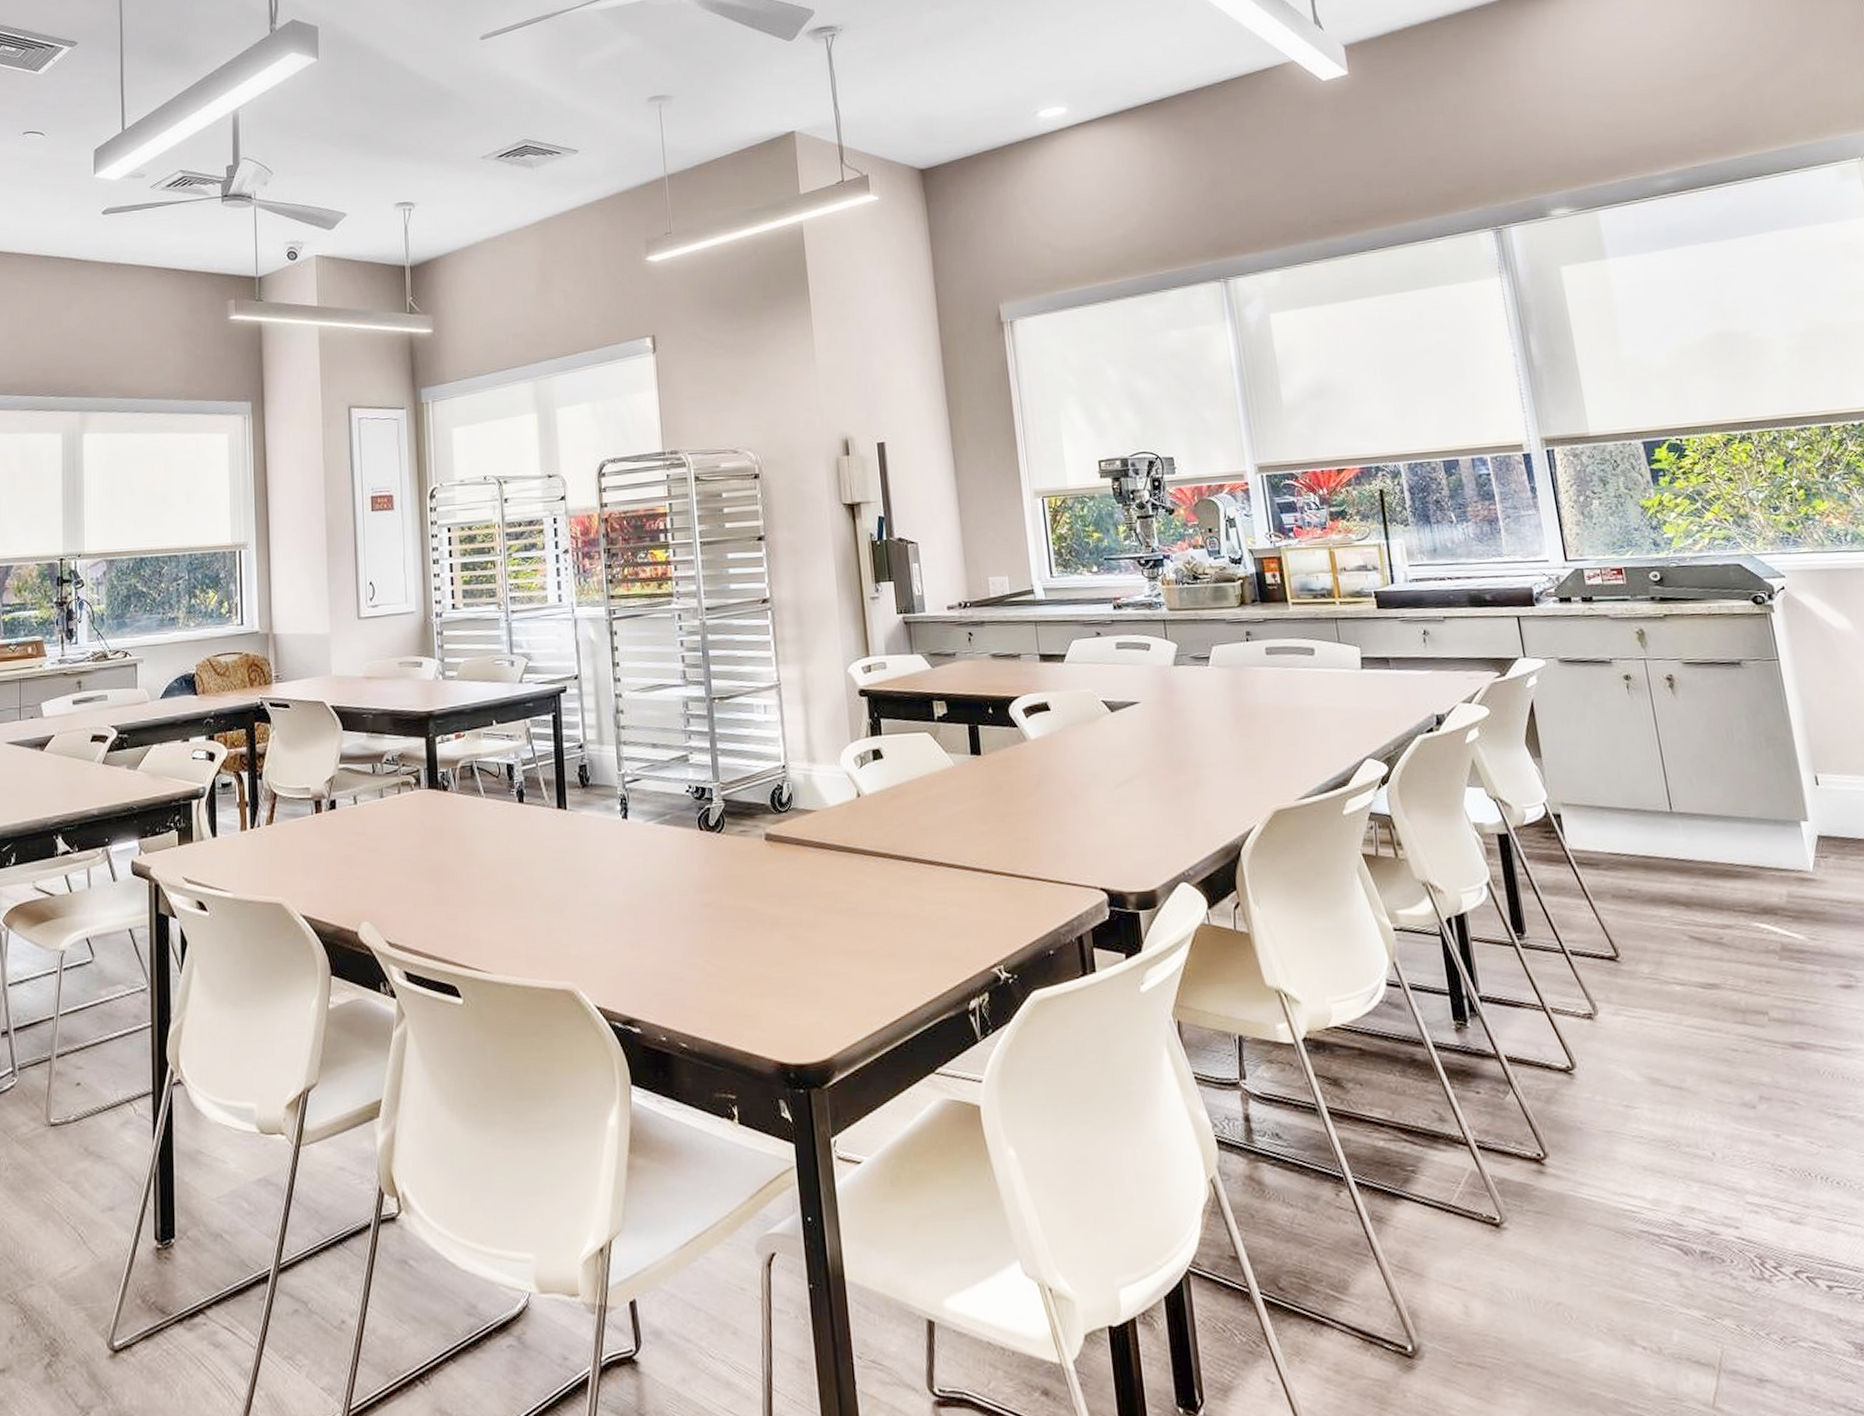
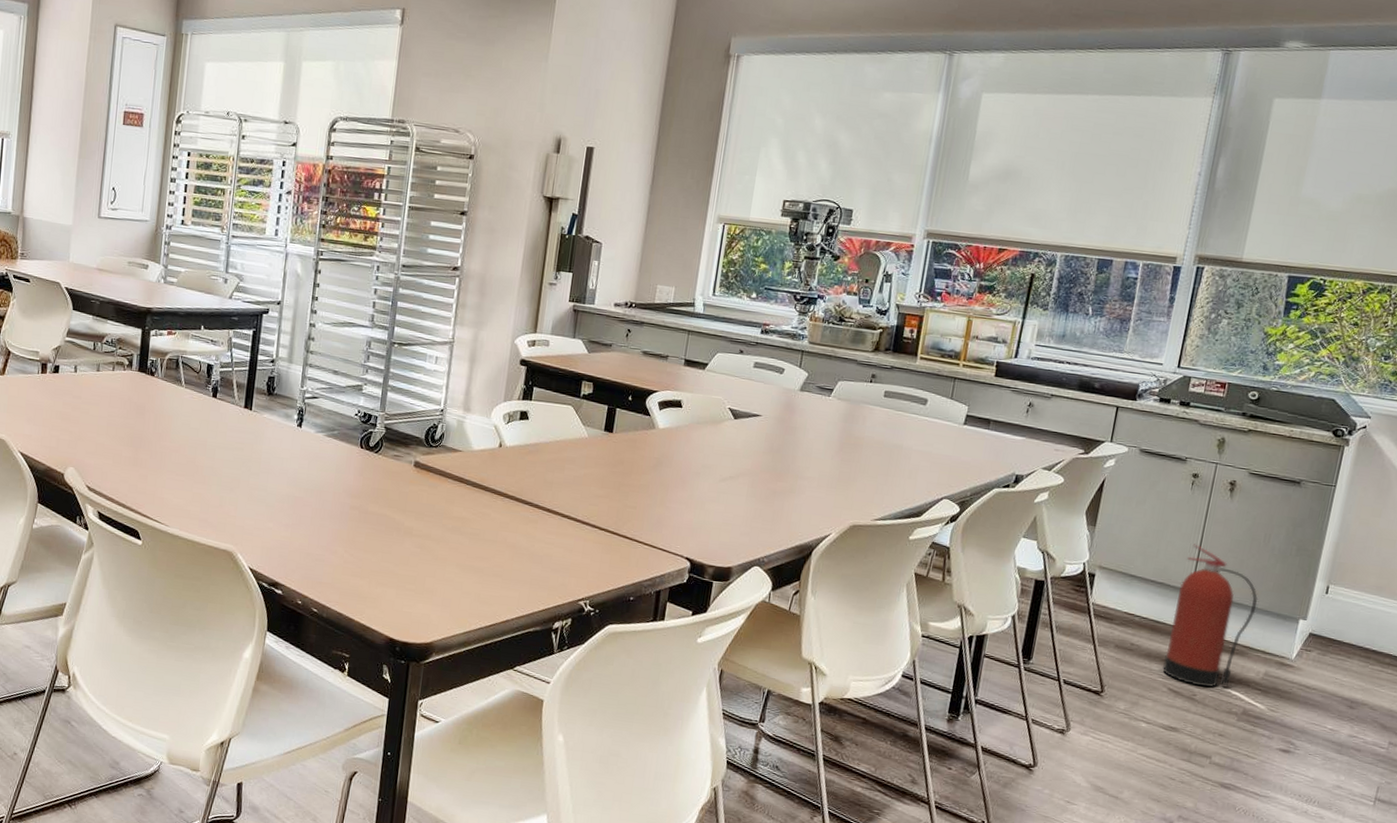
fire extinguisher: none [1652,756,1754,927] -> present [1162,544,1259,688]

